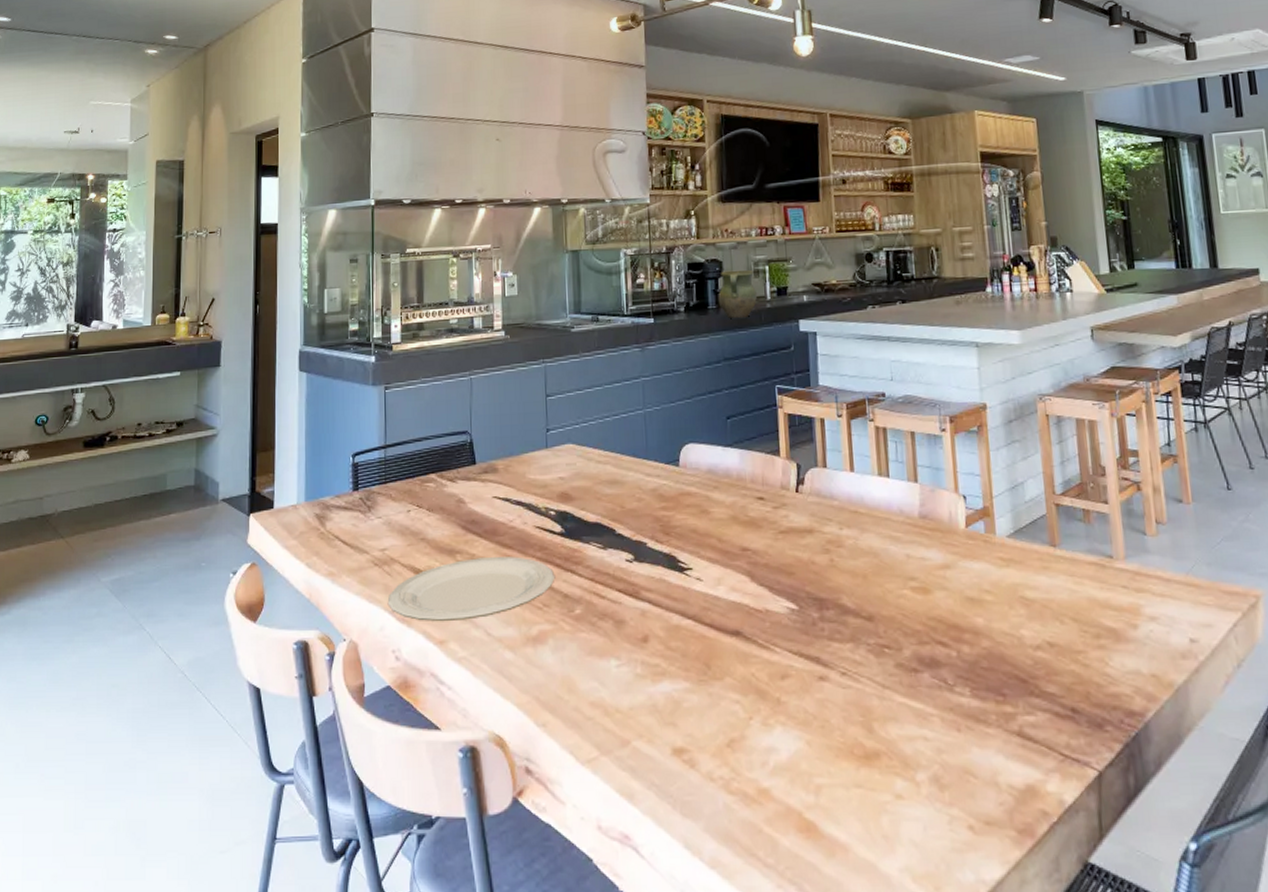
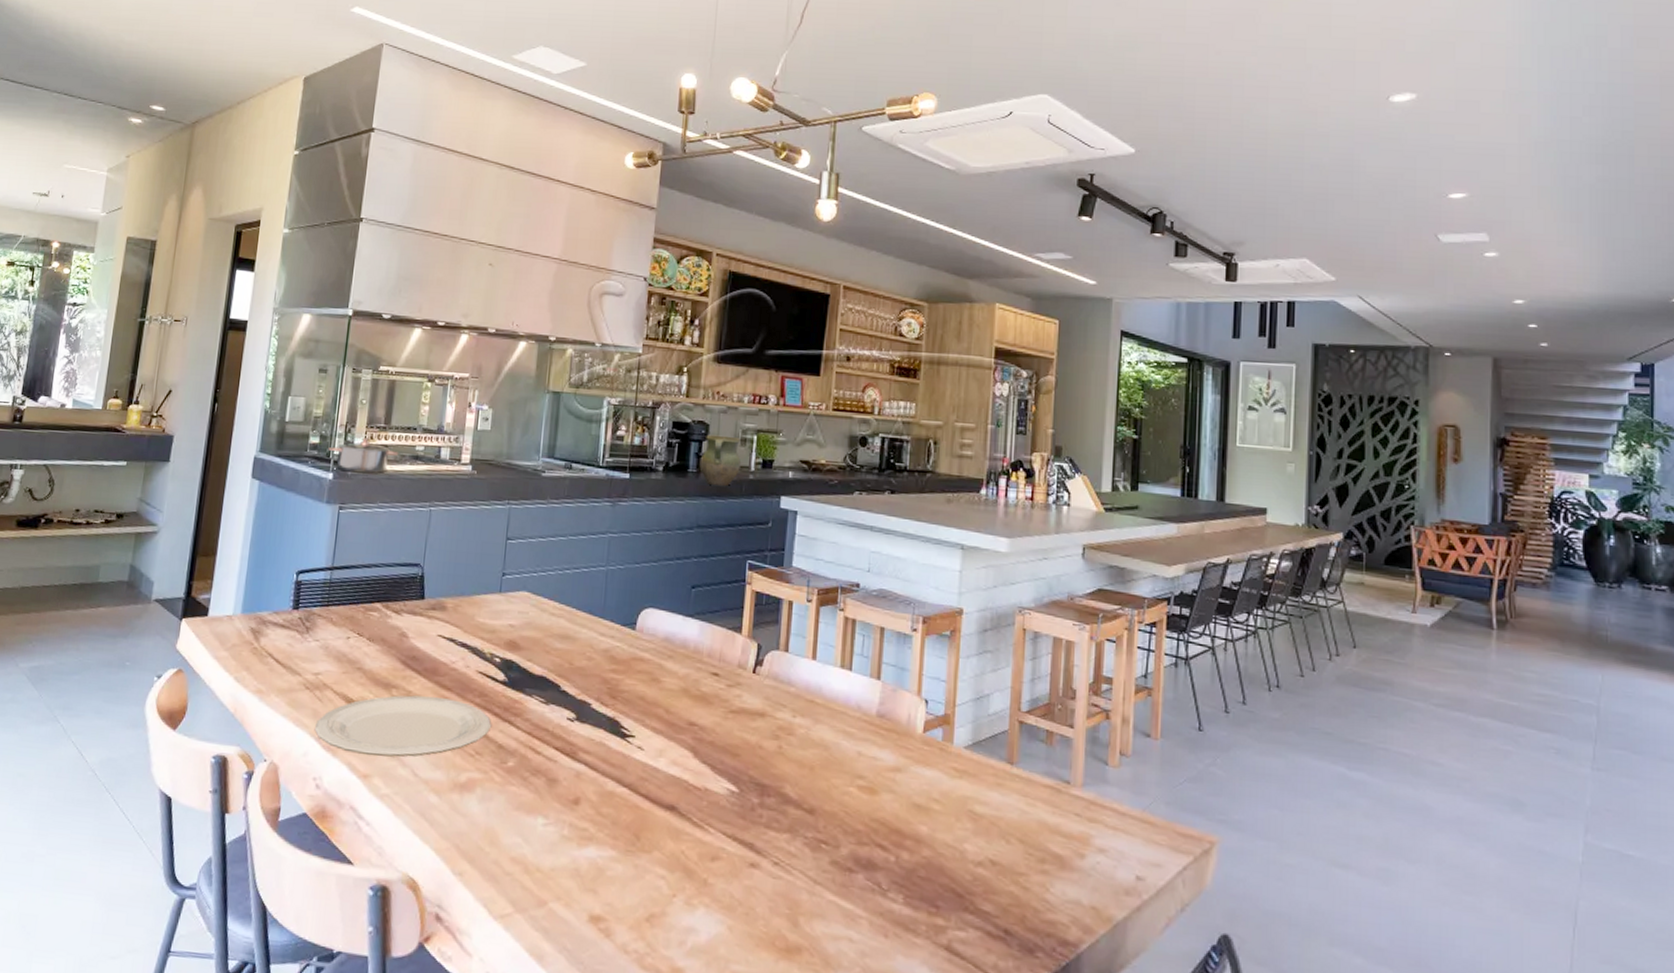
cooking pot: none [368,318,435,354] -> present [328,437,399,475]

